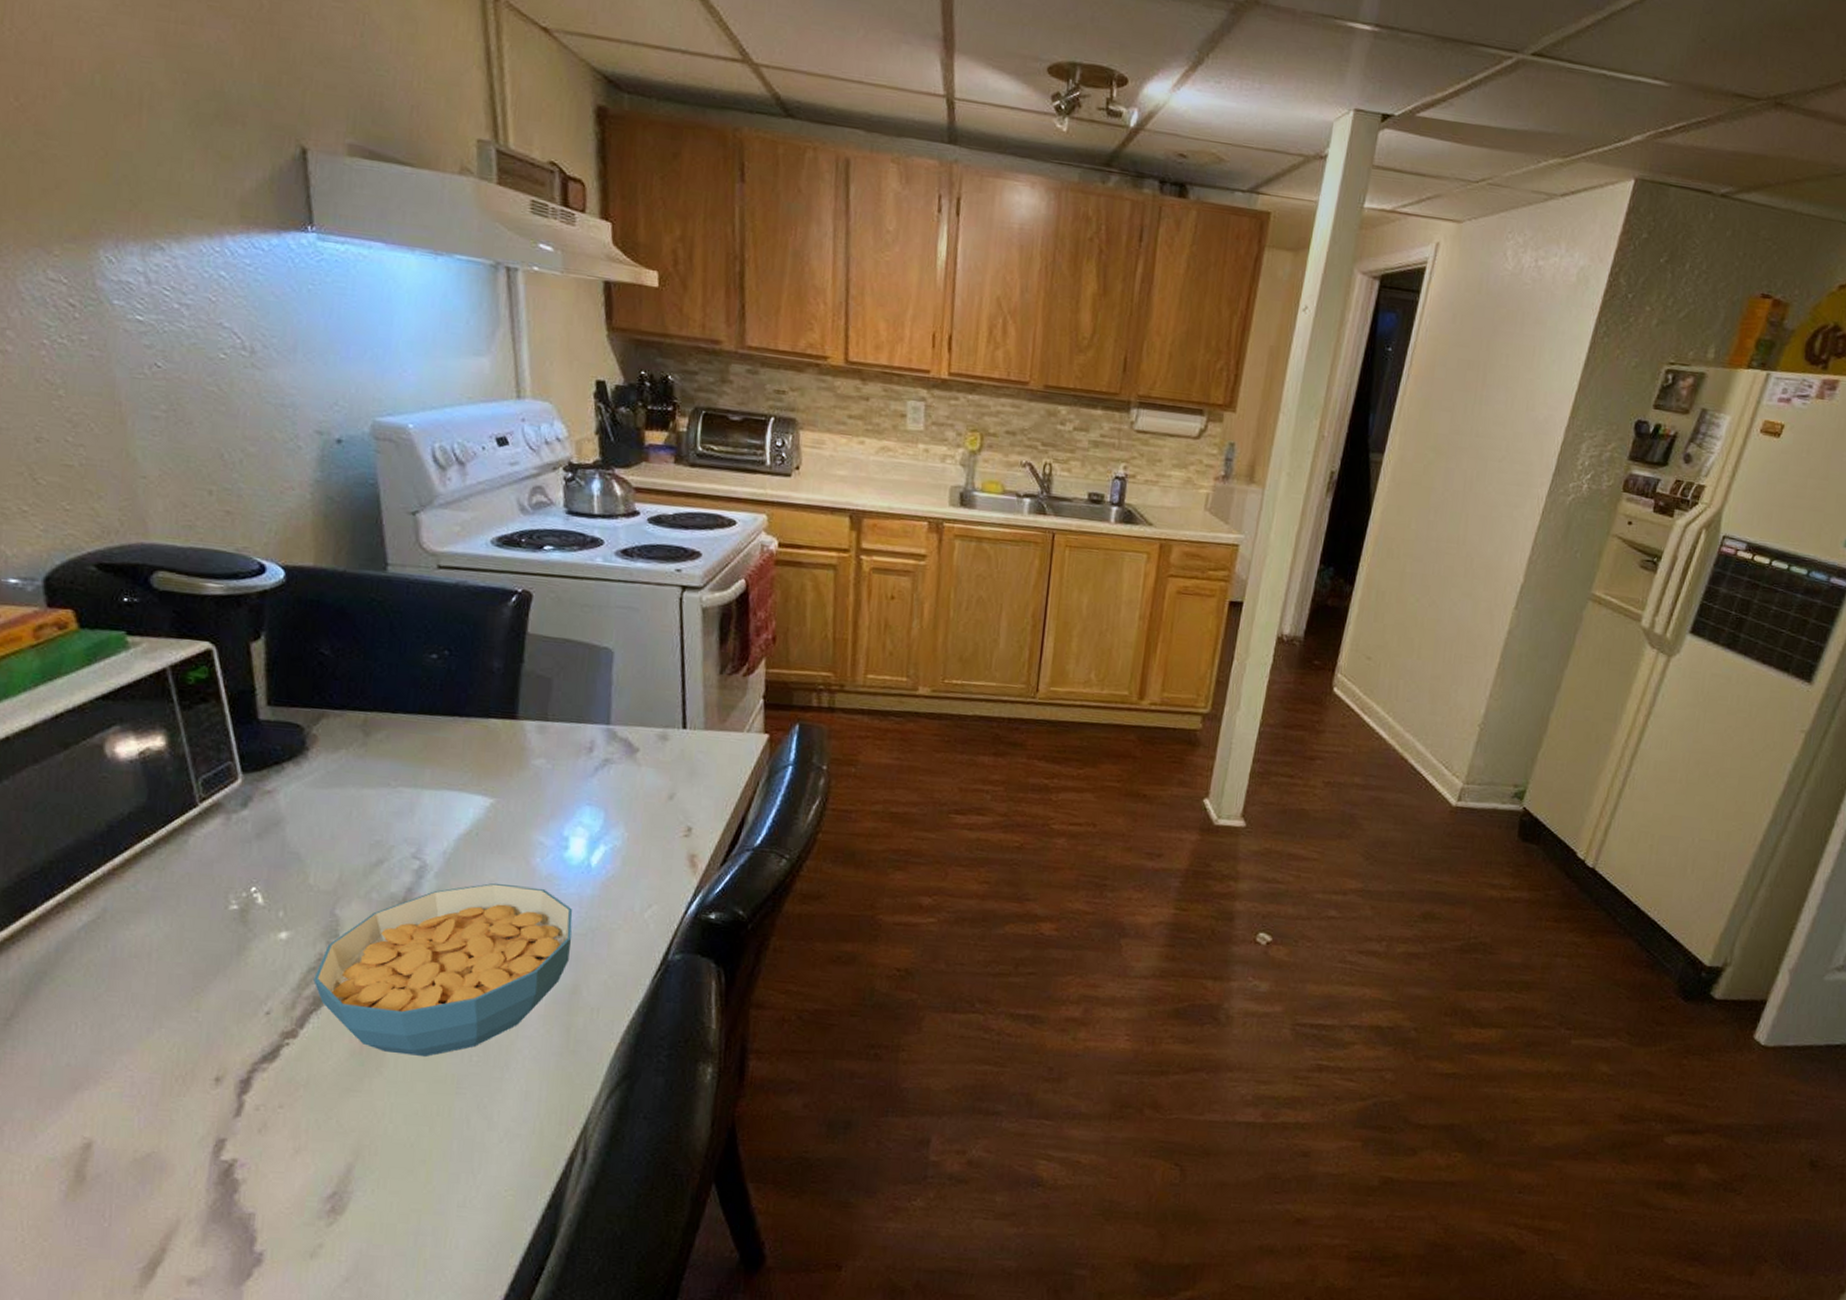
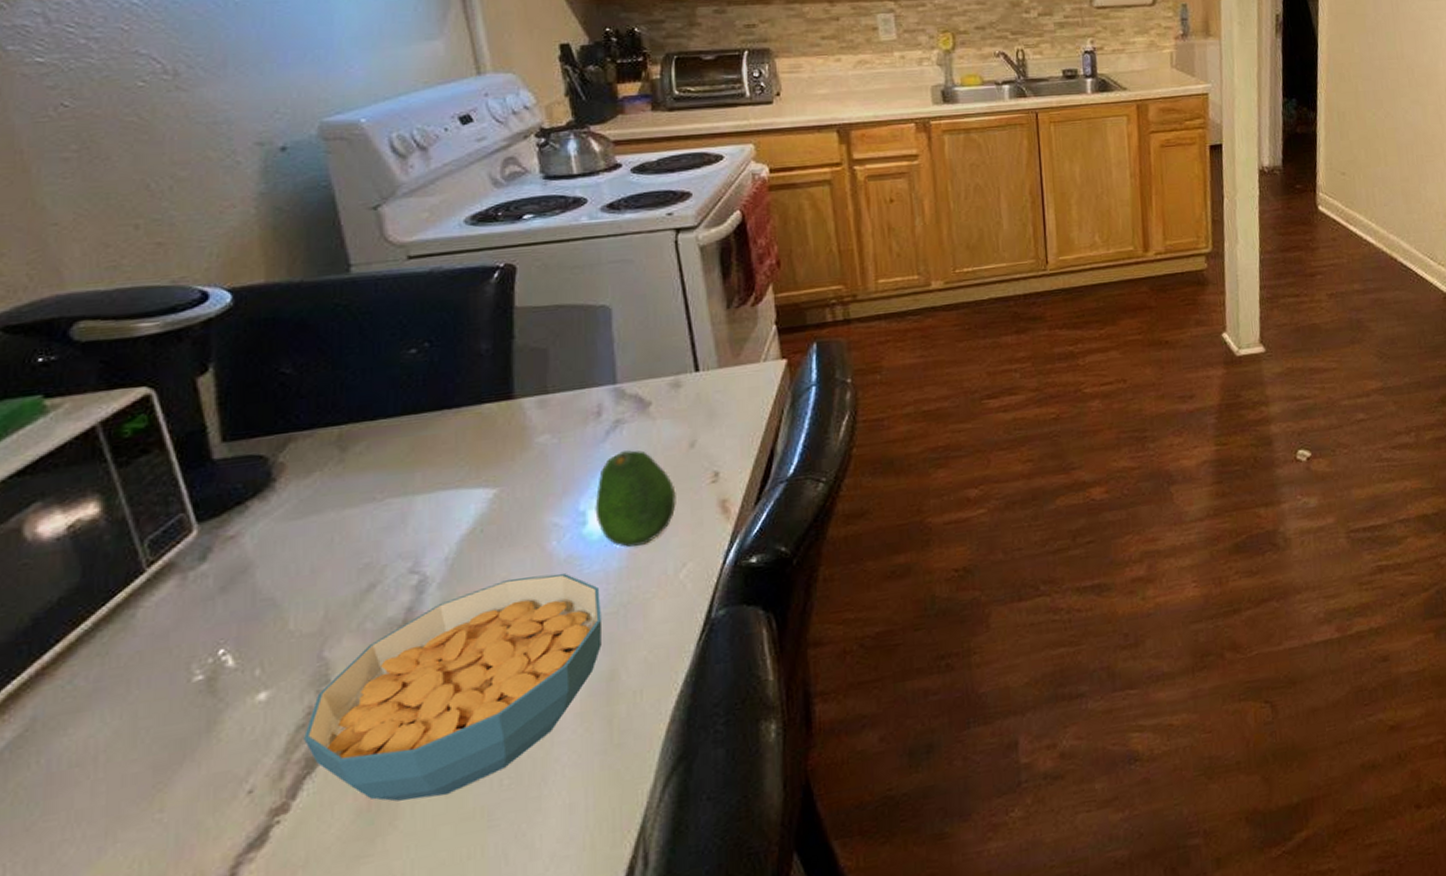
fruit: none [577,789,651,880] -> present [595,450,676,548]

